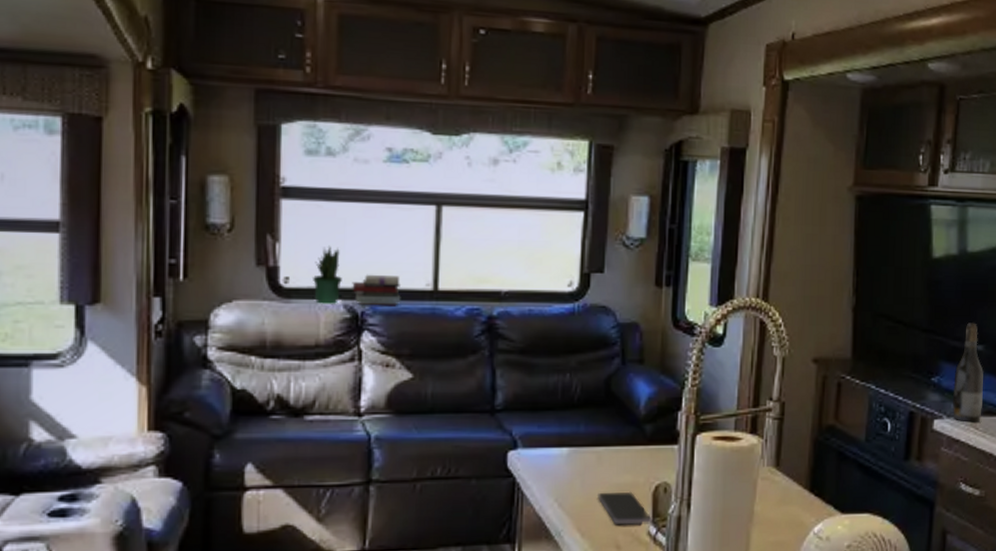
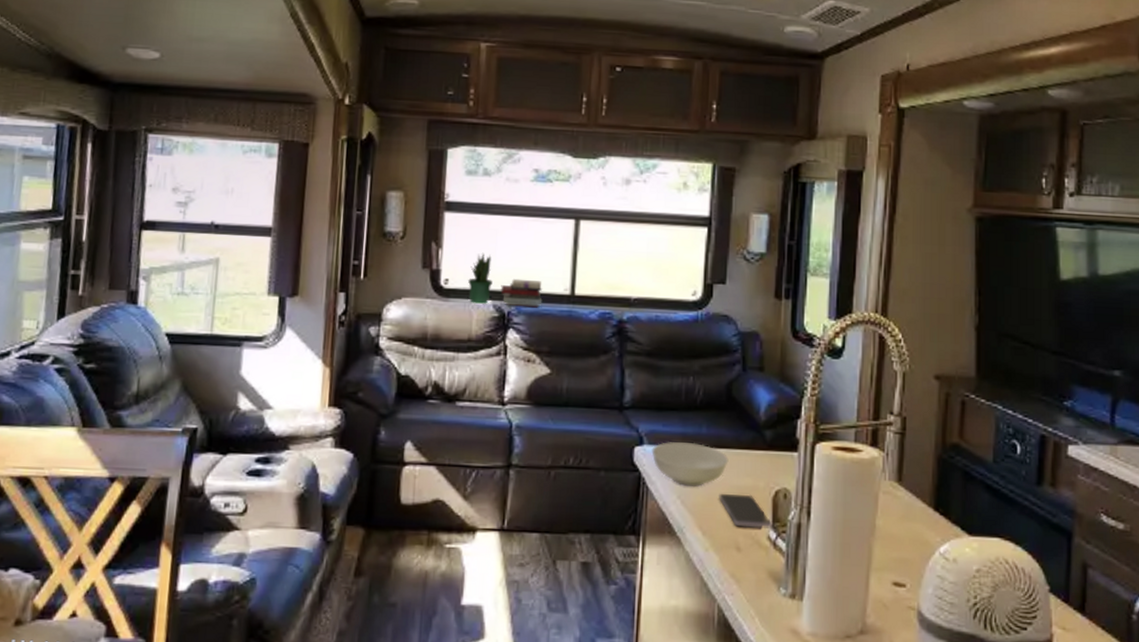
bowl: none [526,443,608,489] -> present [651,442,729,488]
wine bottle: present [952,321,984,423] -> none [1088,346,1123,451]

